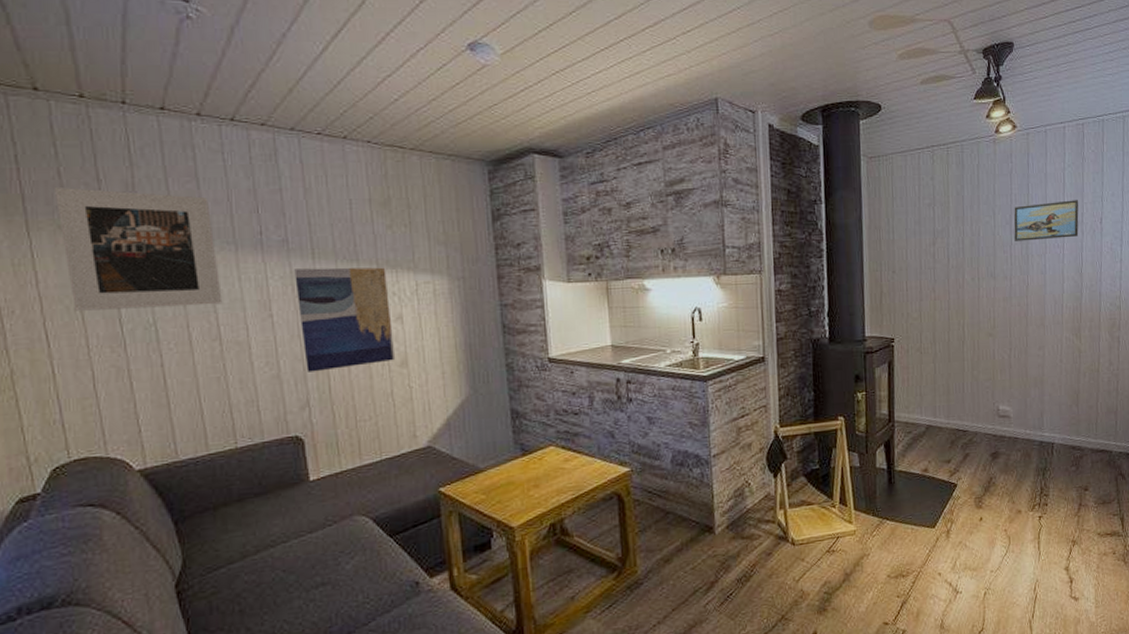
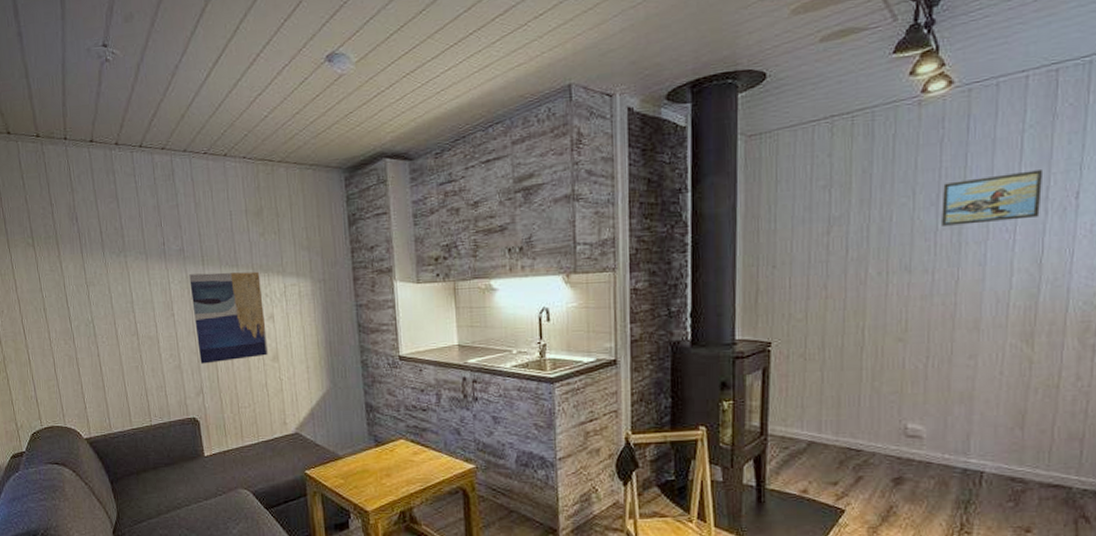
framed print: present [55,188,223,311] -> none [24,211,138,311]

